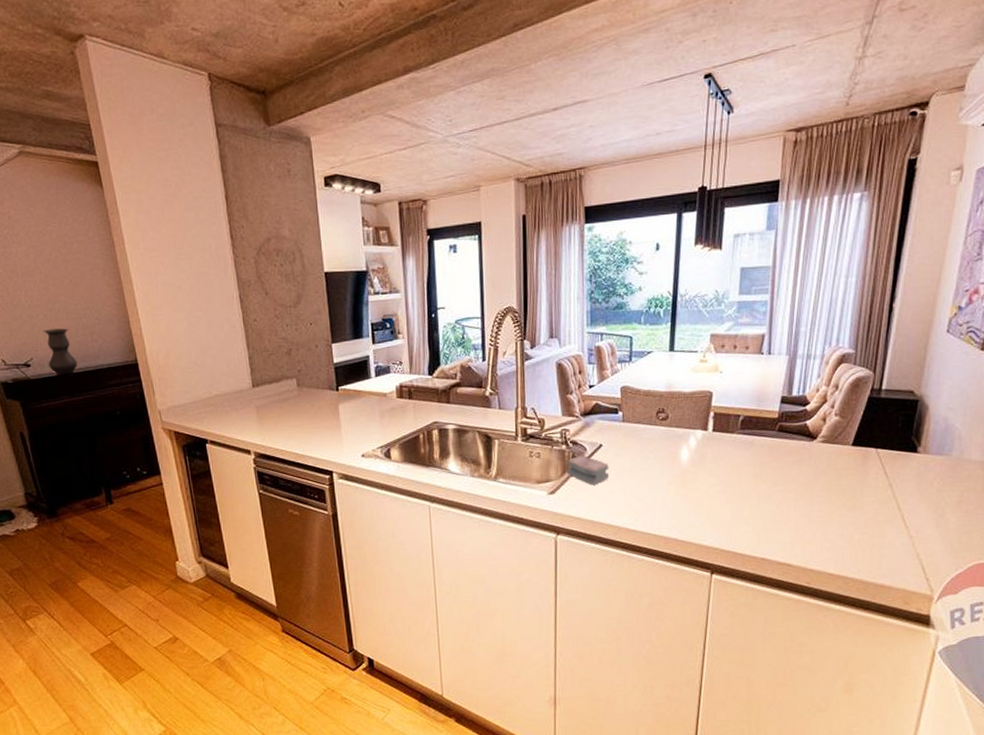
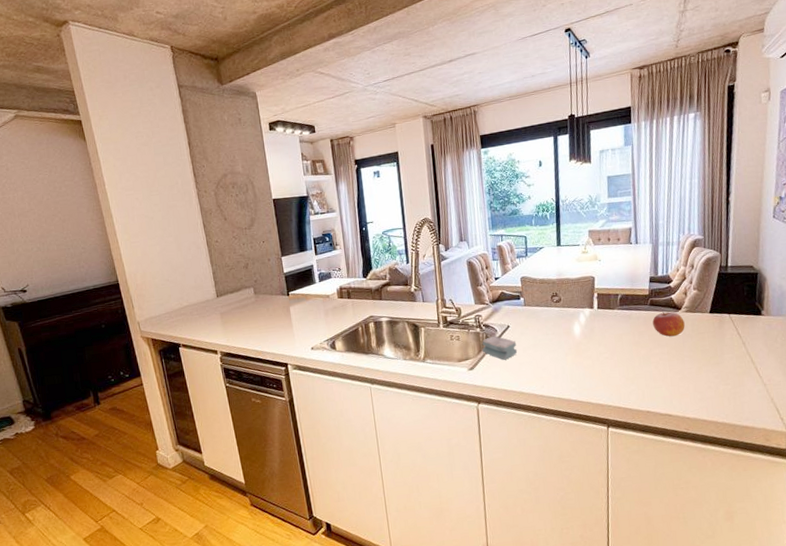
vase: present [43,328,78,376] -> none [37,258,67,298]
apple: none [779,440,819,471] -> present [652,311,685,337]

